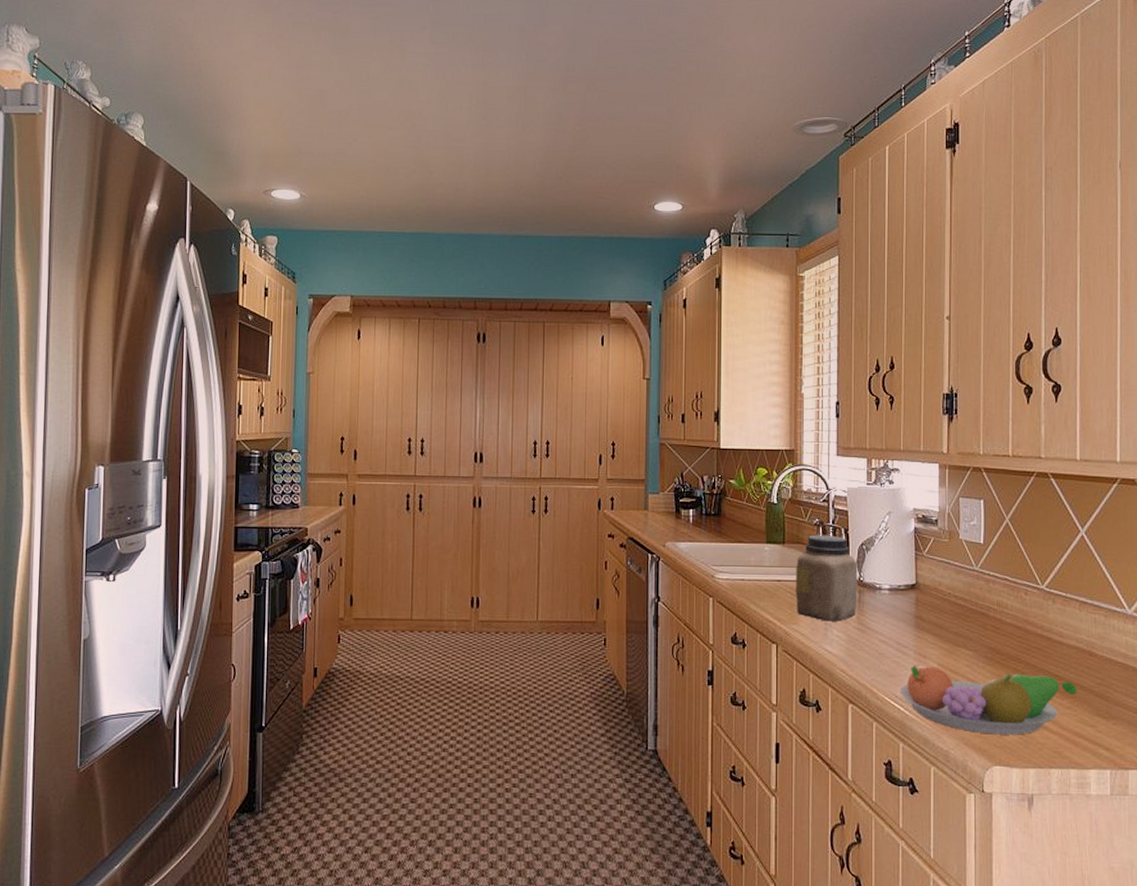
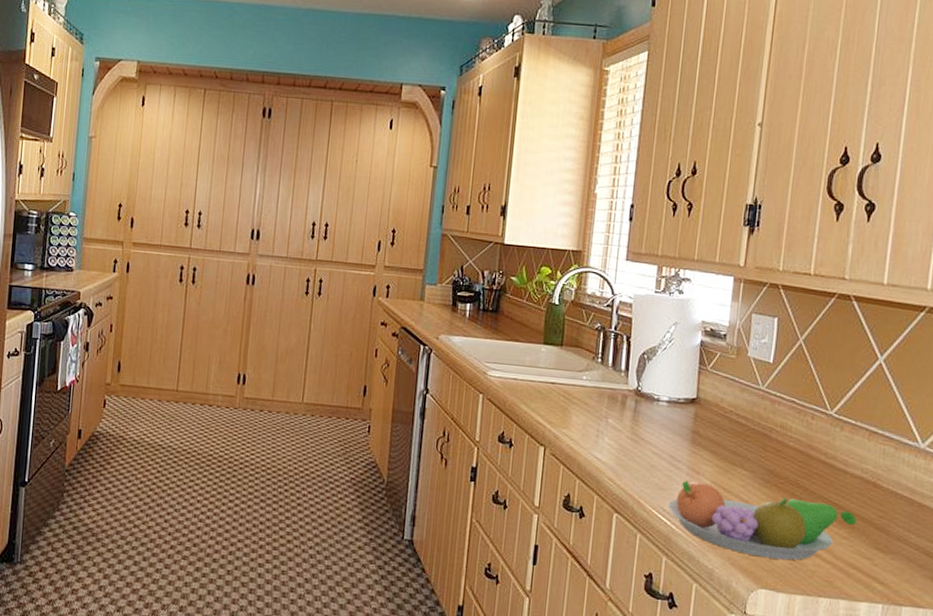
jar: present [796,535,858,622] -> none [569,339,637,430]

